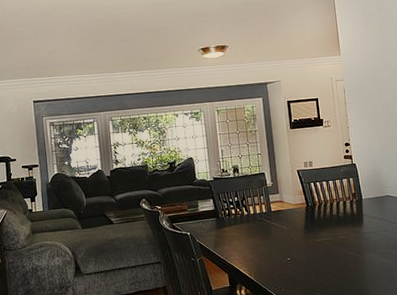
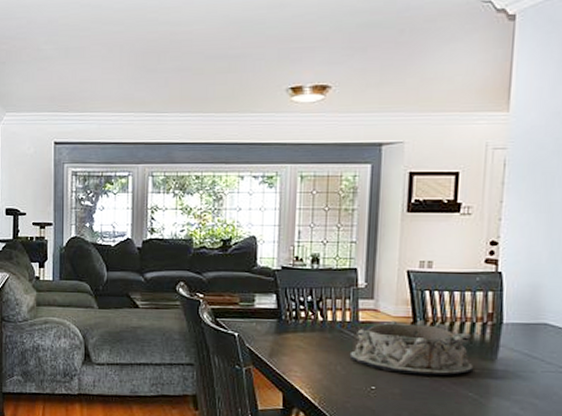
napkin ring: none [269,204,351,245] -> present [349,320,474,377]

